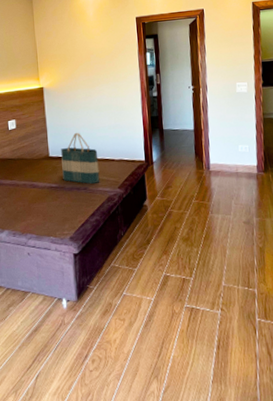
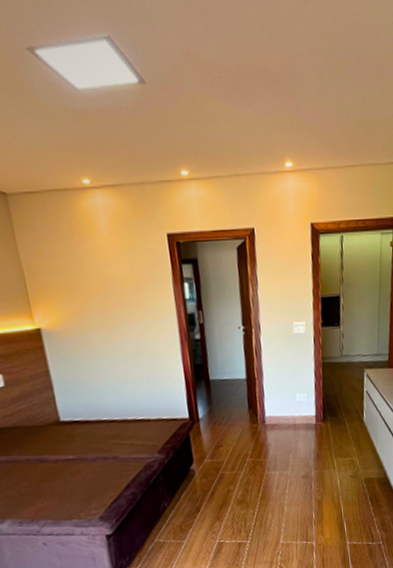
tote bag: present [61,132,100,184] -> none [76,387,134,452]

